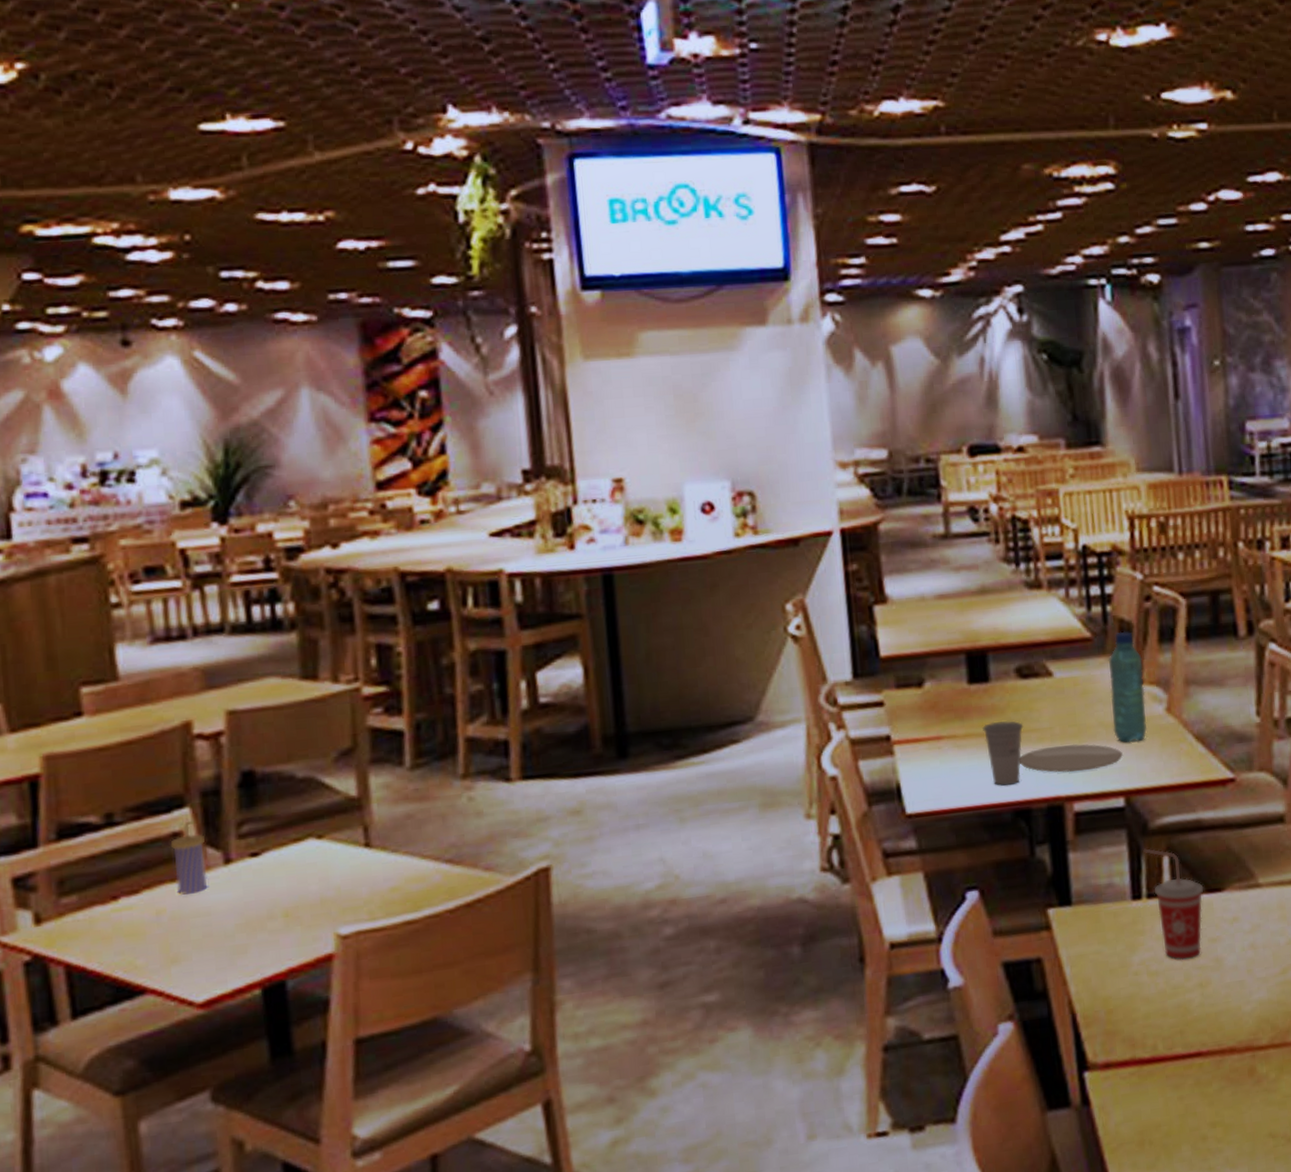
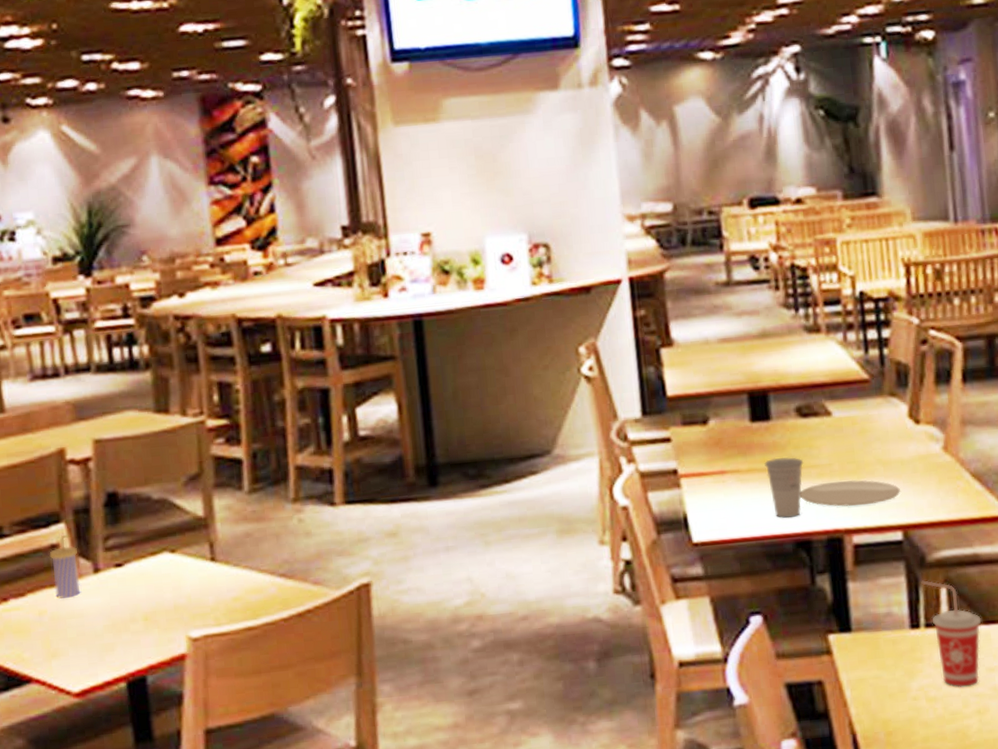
water bottle: present [1108,631,1148,742] -> none [885,373,925,479]

